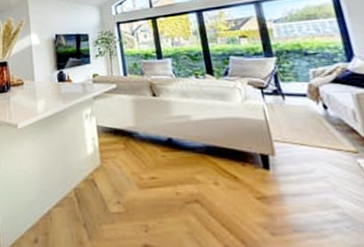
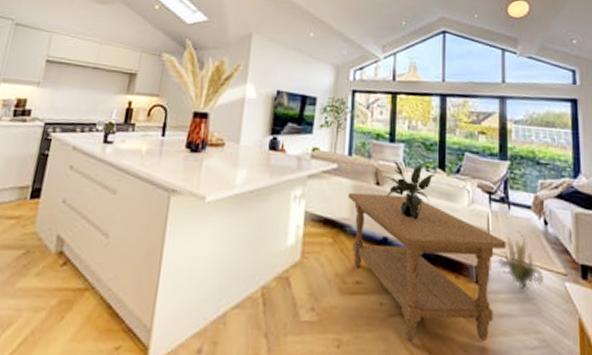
coffee table: none [129,101,288,224] -> present [347,192,506,343]
potted plant: none [158,73,205,121] -> present [384,161,435,220]
decorative plant: none [281,118,334,171] -> present [497,231,543,291]

